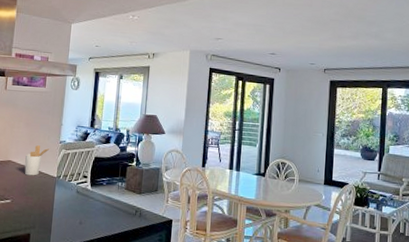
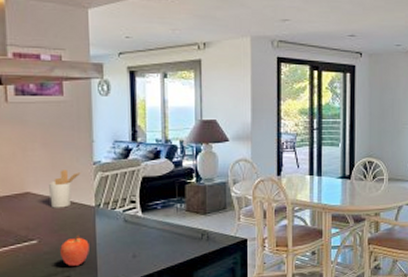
apple: none [26,199,48,225] -> present [60,234,89,266]

